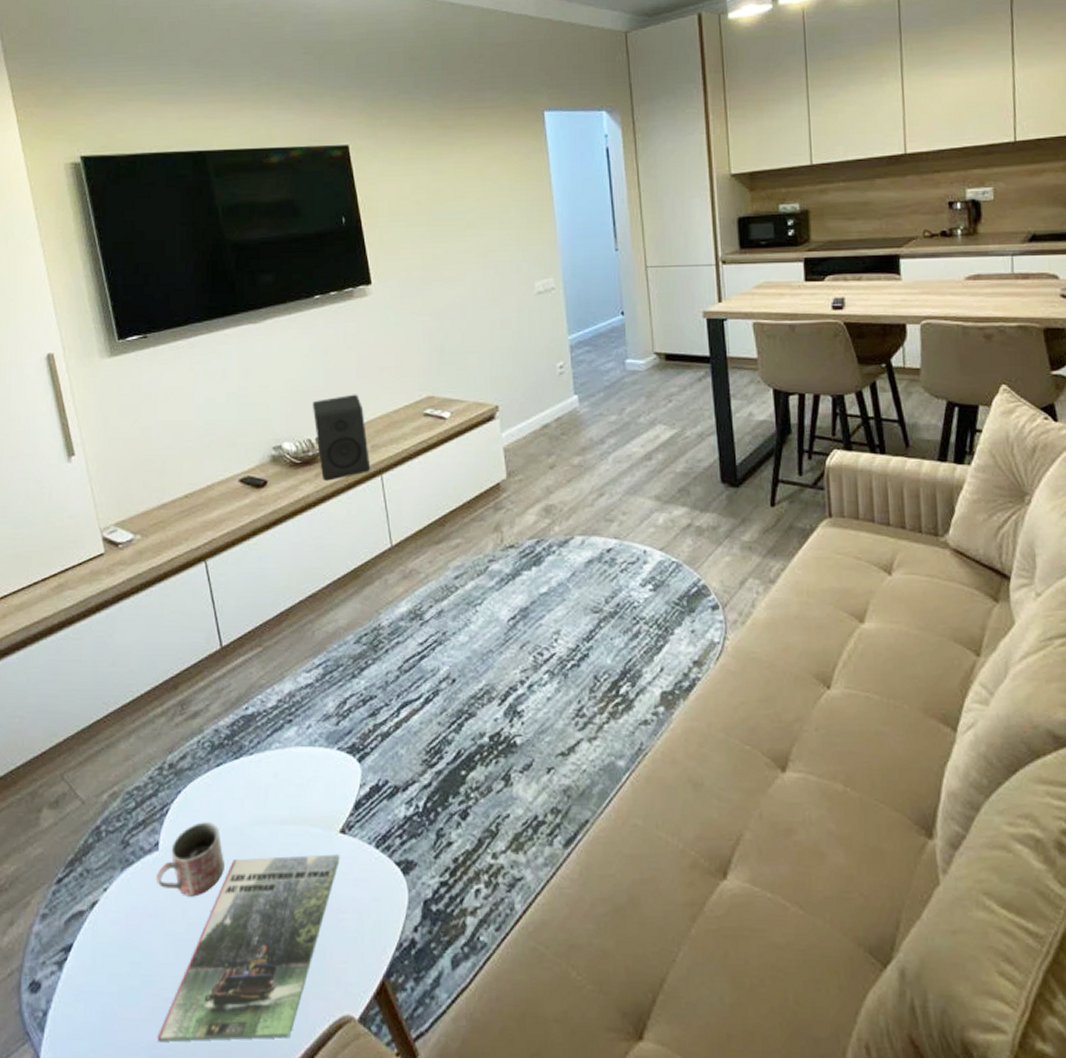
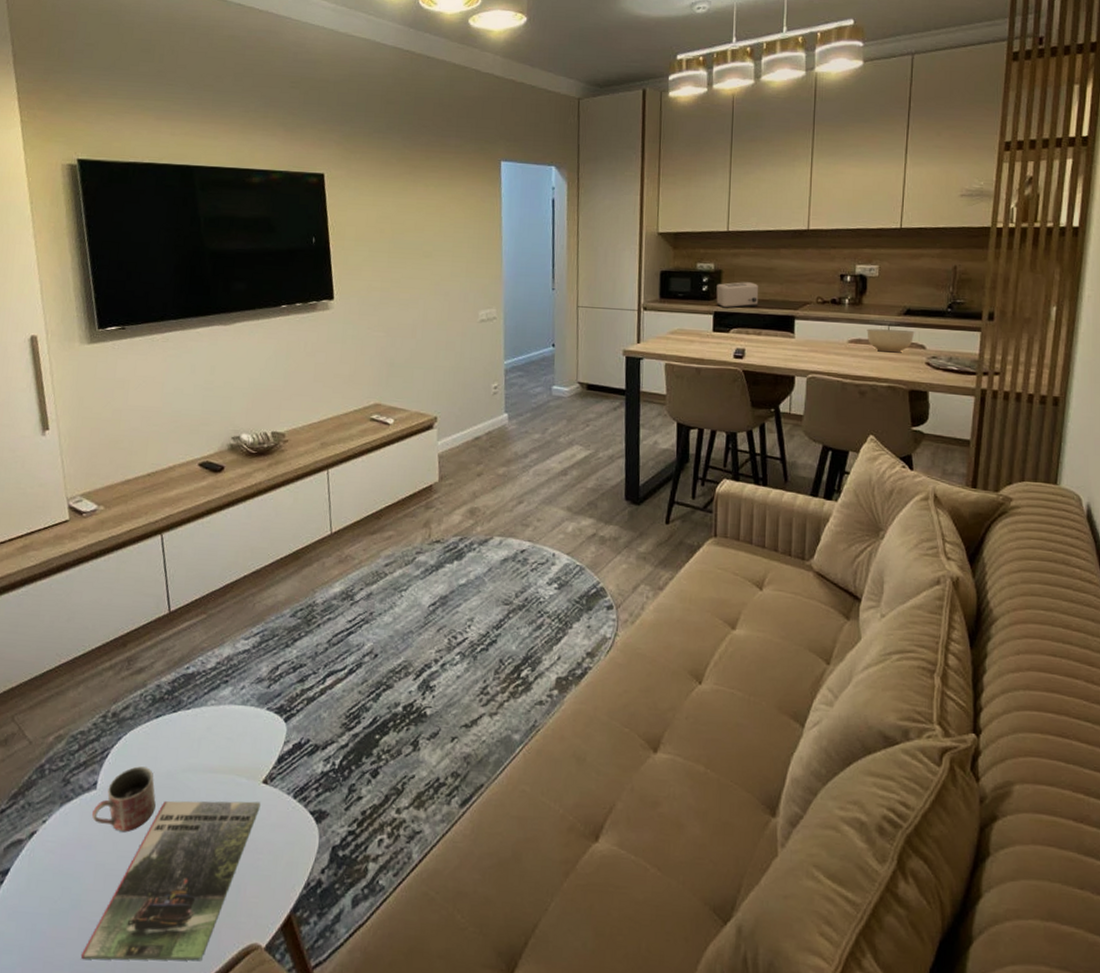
speaker: present [312,394,371,481] -> none [270,395,319,471]
toaster: none [804,221,855,254] -> present [716,282,759,309]
bowl: none [986,260,1044,287] -> present [867,328,915,353]

